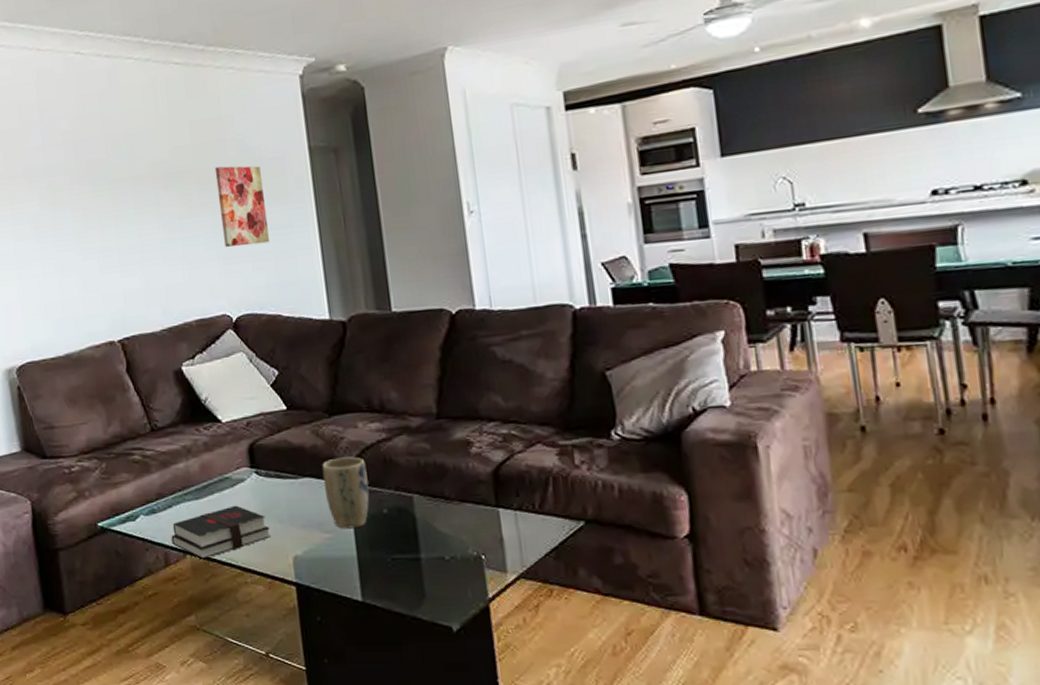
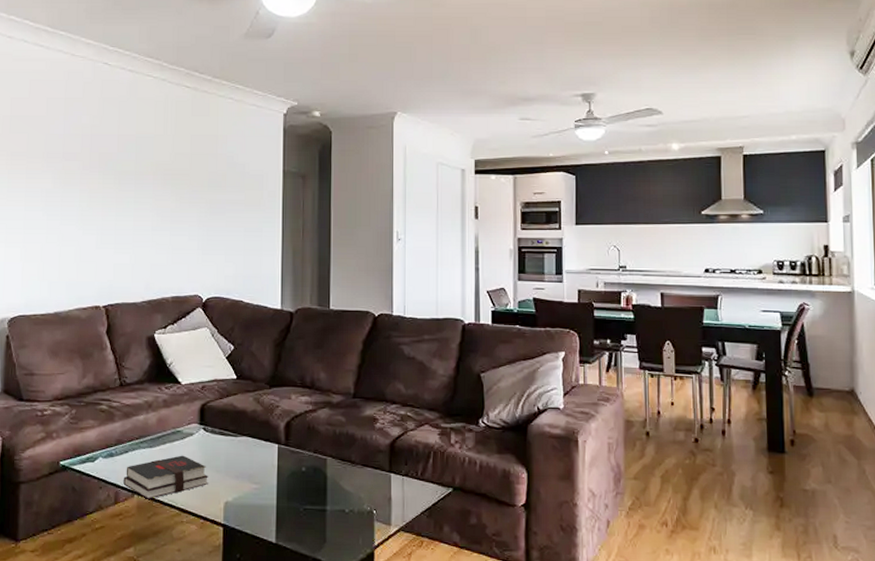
wall art: present [214,166,270,247] -> none [205,175,243,242]
plant pot: present [322,456,370,529] -> none [257,422,293,482]

